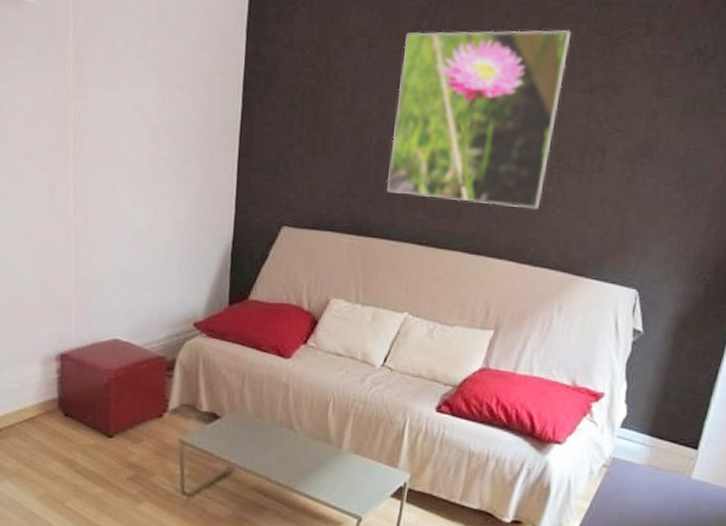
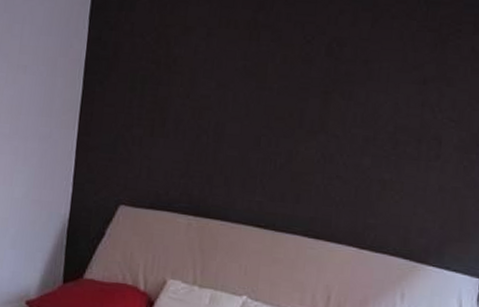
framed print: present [386,29,572,210] -> none [224,23,403,195]

